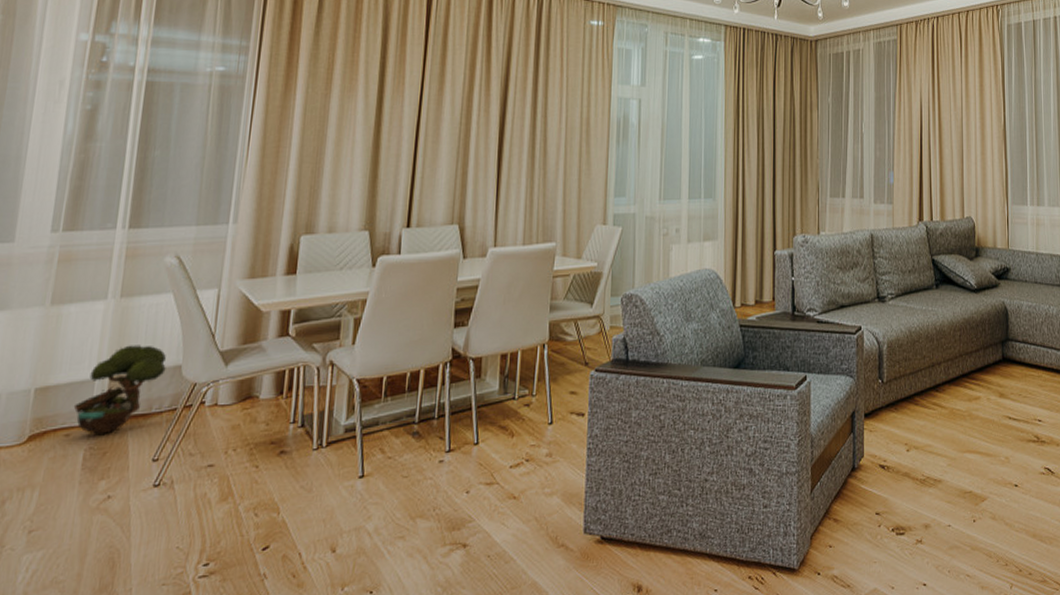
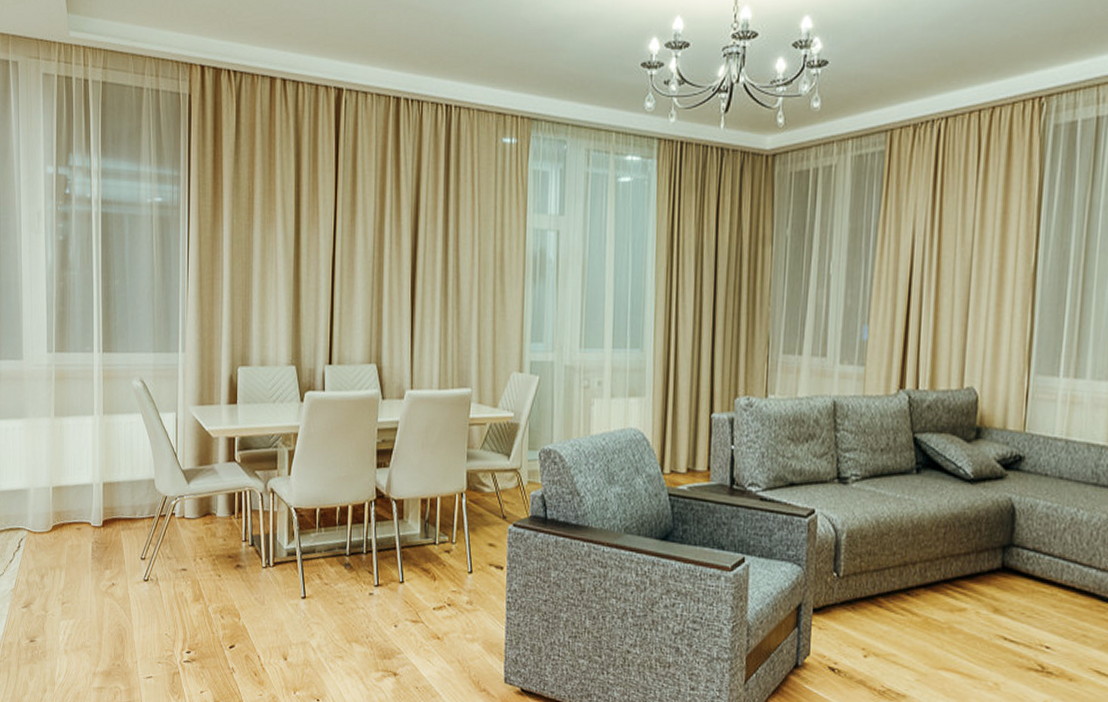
decorative tree: present [73,345,166,434] -> none [80,457,143,532]

